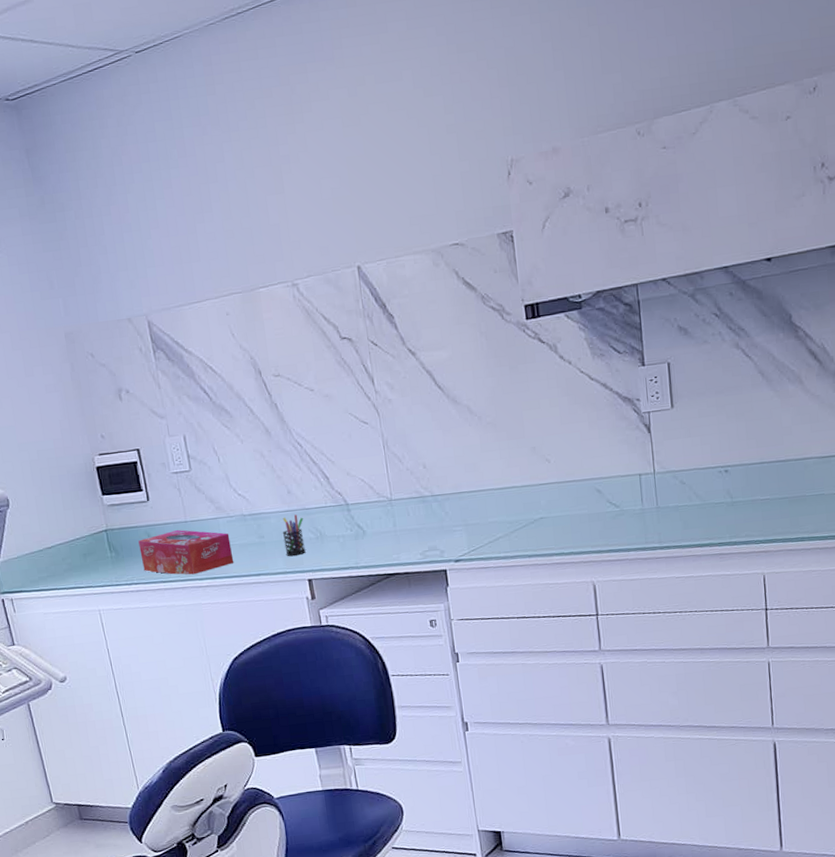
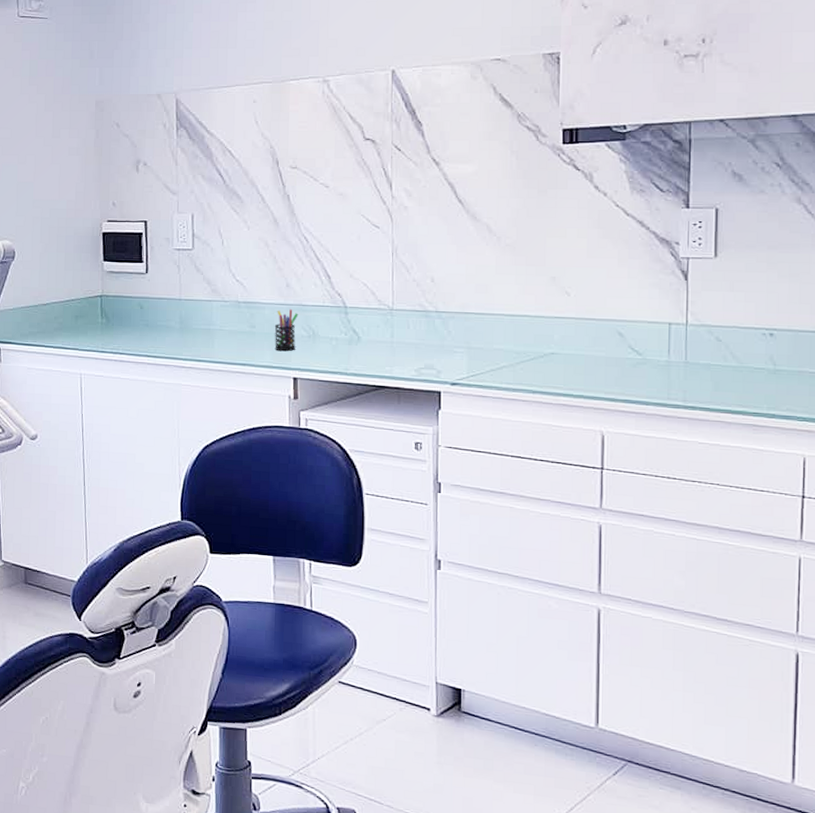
tissue box: present [138,529,234,575] -> none [130,306,221,354]

